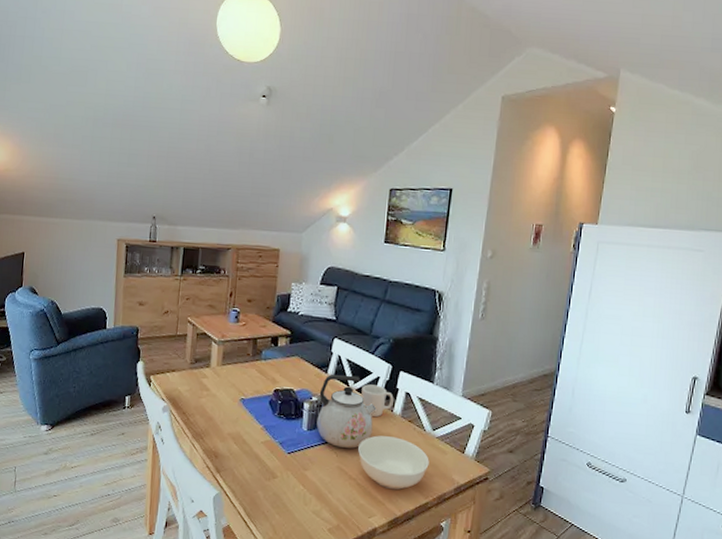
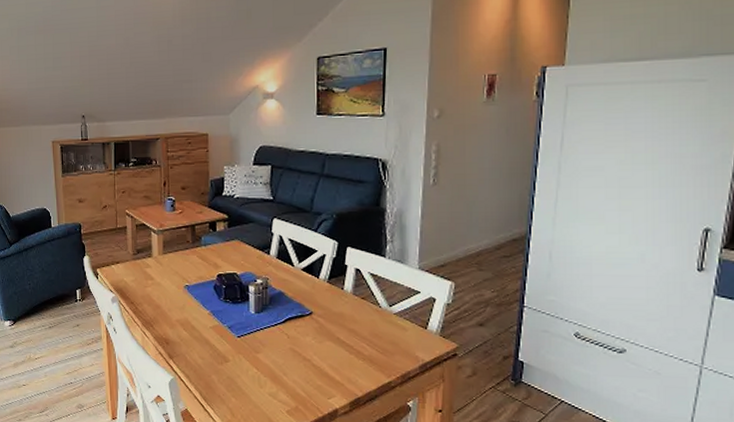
kettle: present [316,374,377,448] -> none [263,255,326,329]
bowl: present [358,435,429,490] -> none [310,315,389,370]
mug: present [361,384,394,418] -> none [308,263,343,297]

